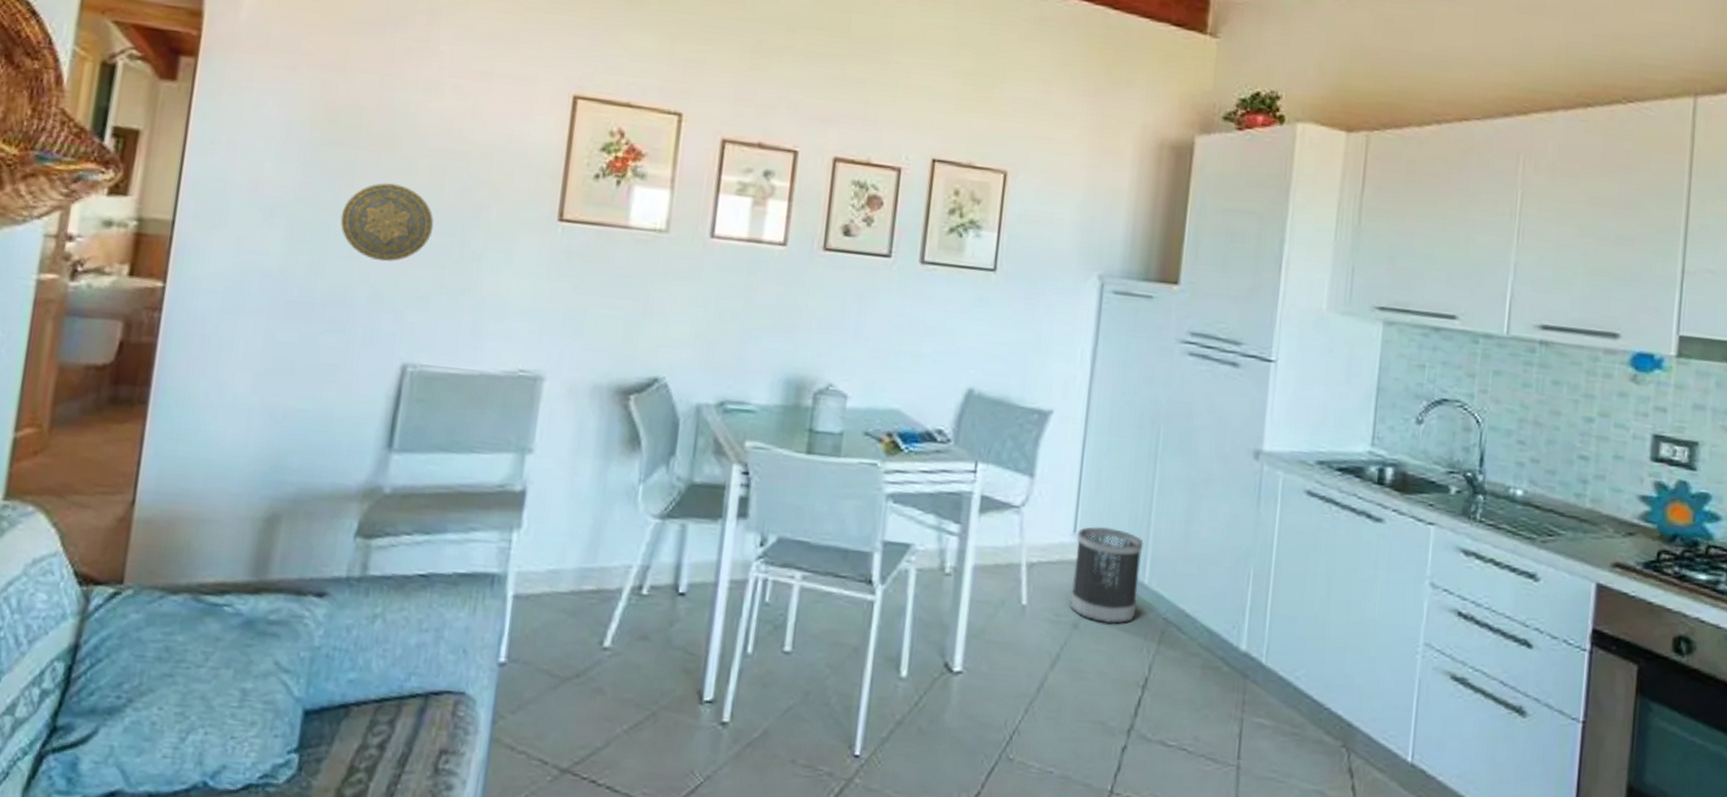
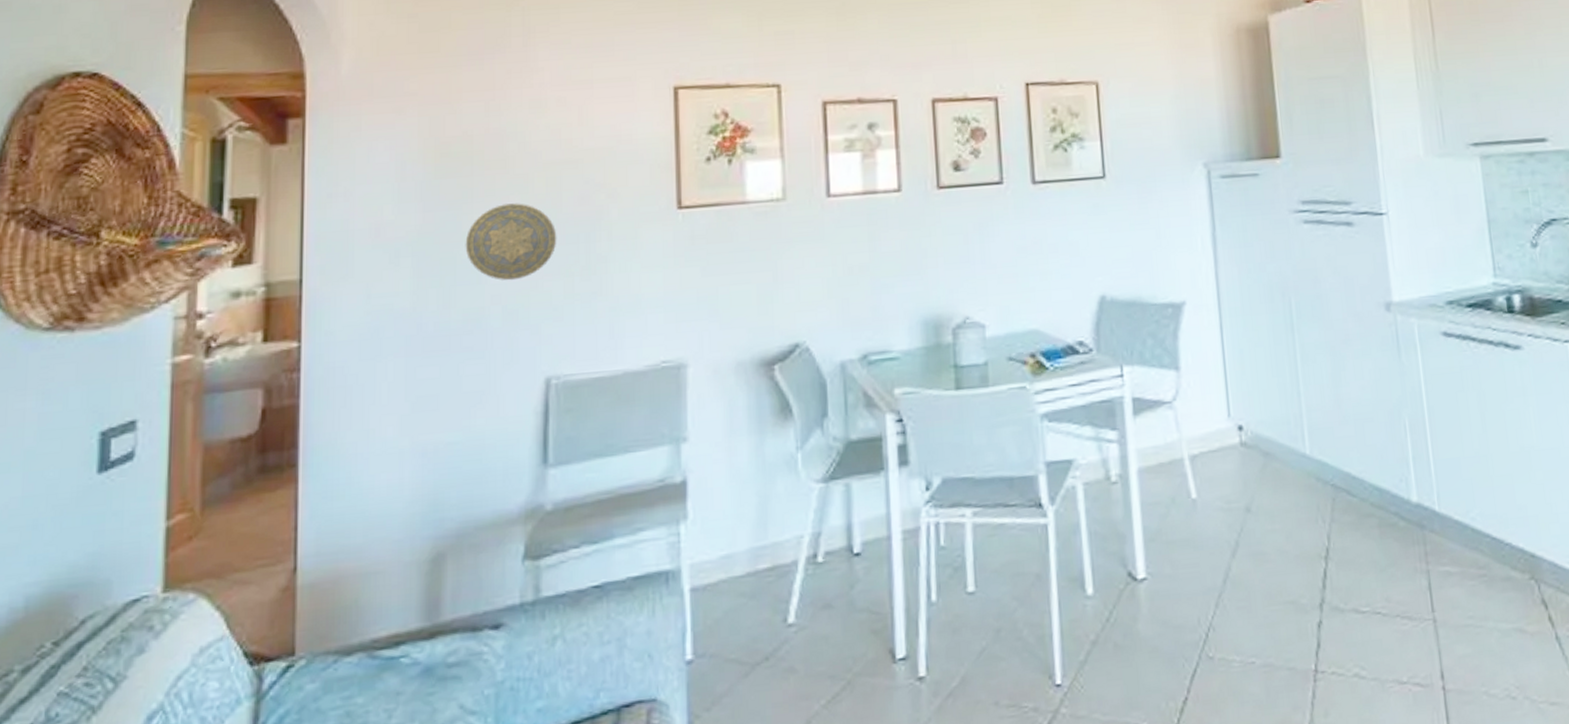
wastebasket: present [1069,526,1144,624] -> none [1233,405,1304,501]

